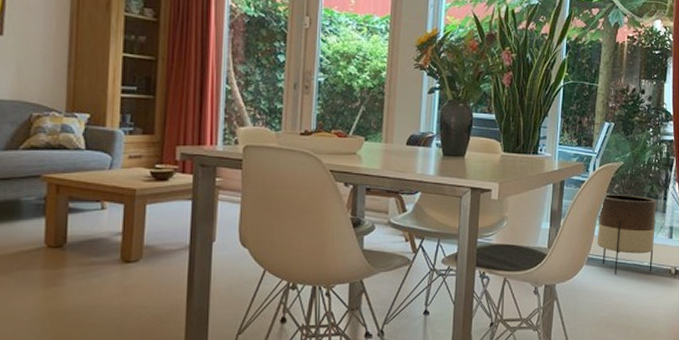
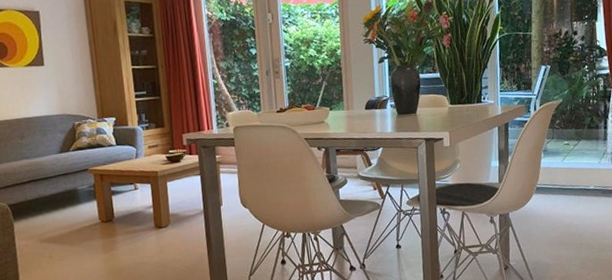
planter: present [597,194,657,275] -> none [543,128,598,200]

